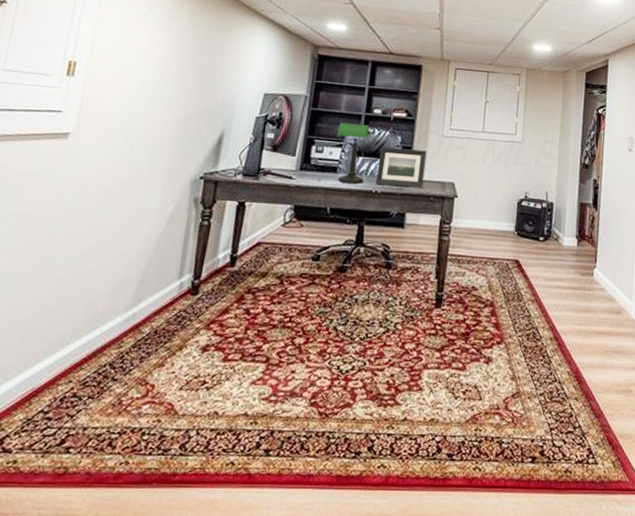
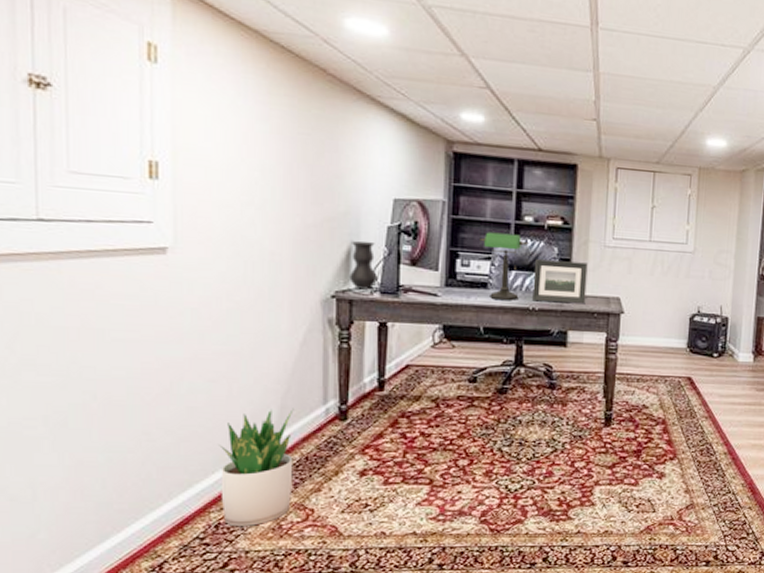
planter: none [69,281,152,402] -> present [219,408,294,527]
vase: none [218,129,244,172] -> present [349,241,378,290]

